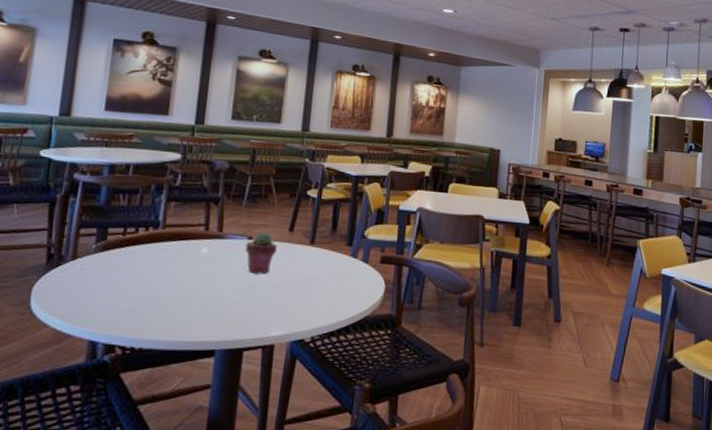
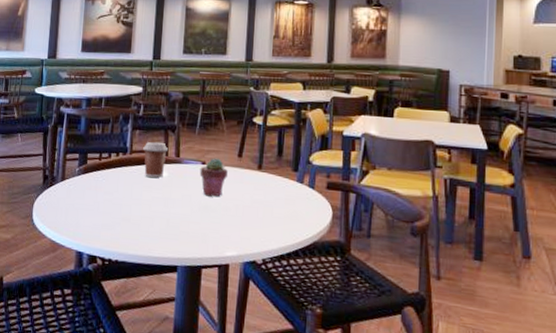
coffee cup: none [179,214,210,254] -> present [143,141,169,178]

